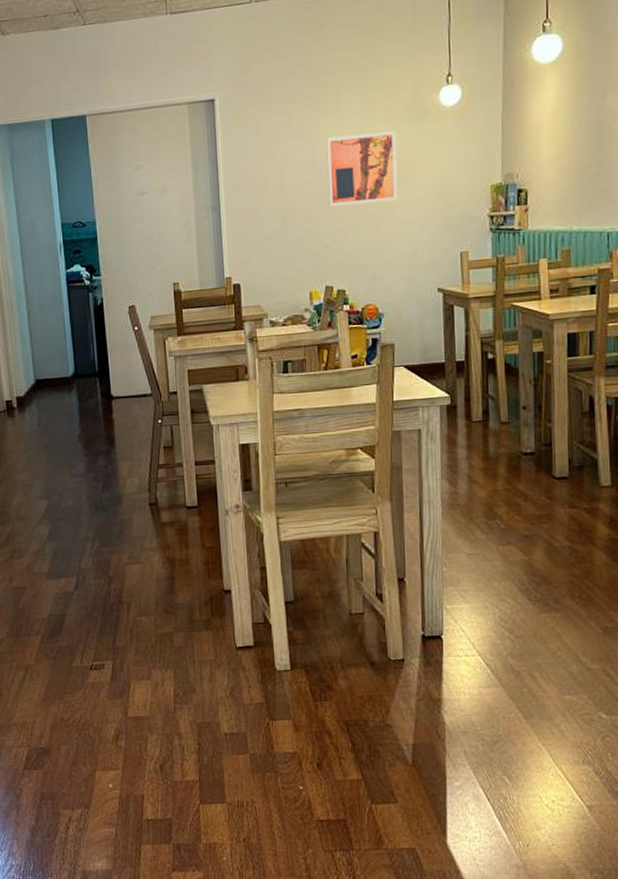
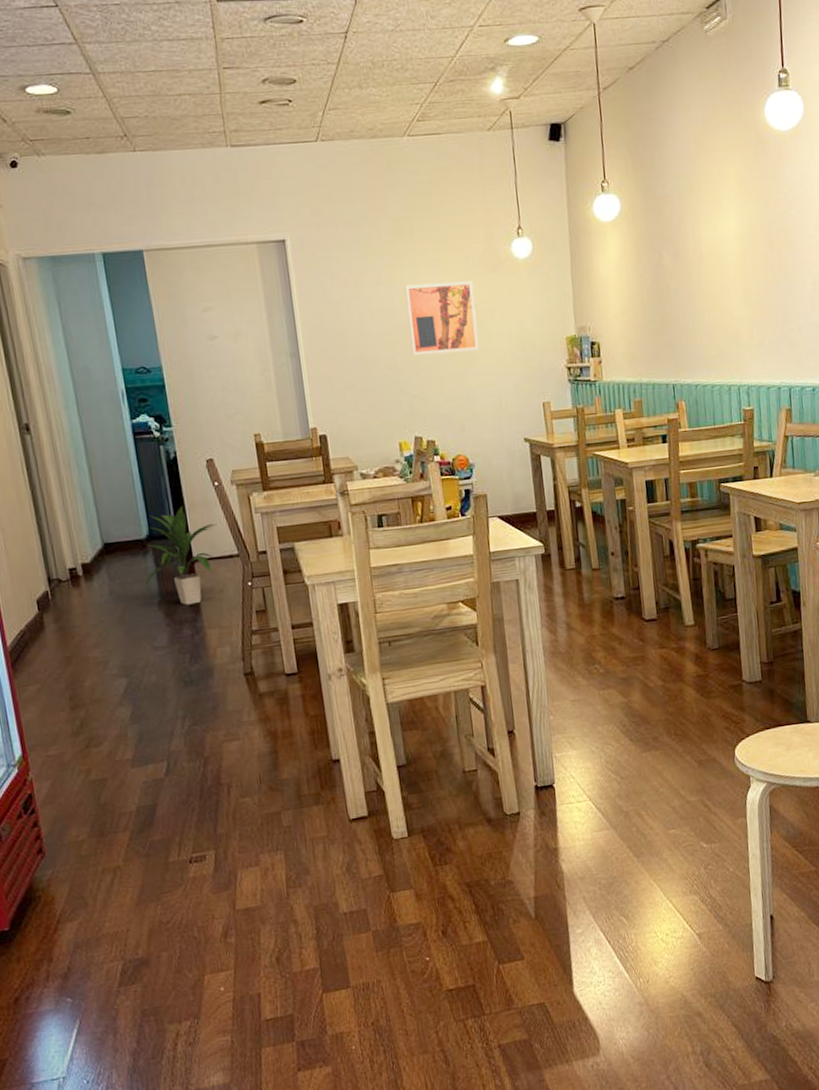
indoor plant: none [67,347,134,438] -> present [144,505,217,605]

